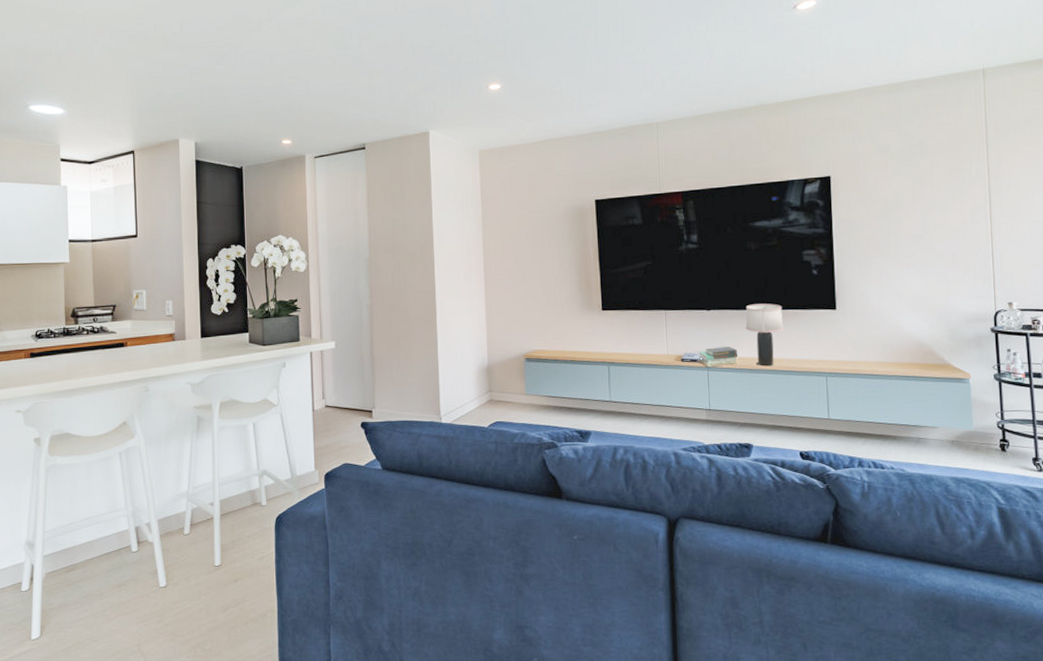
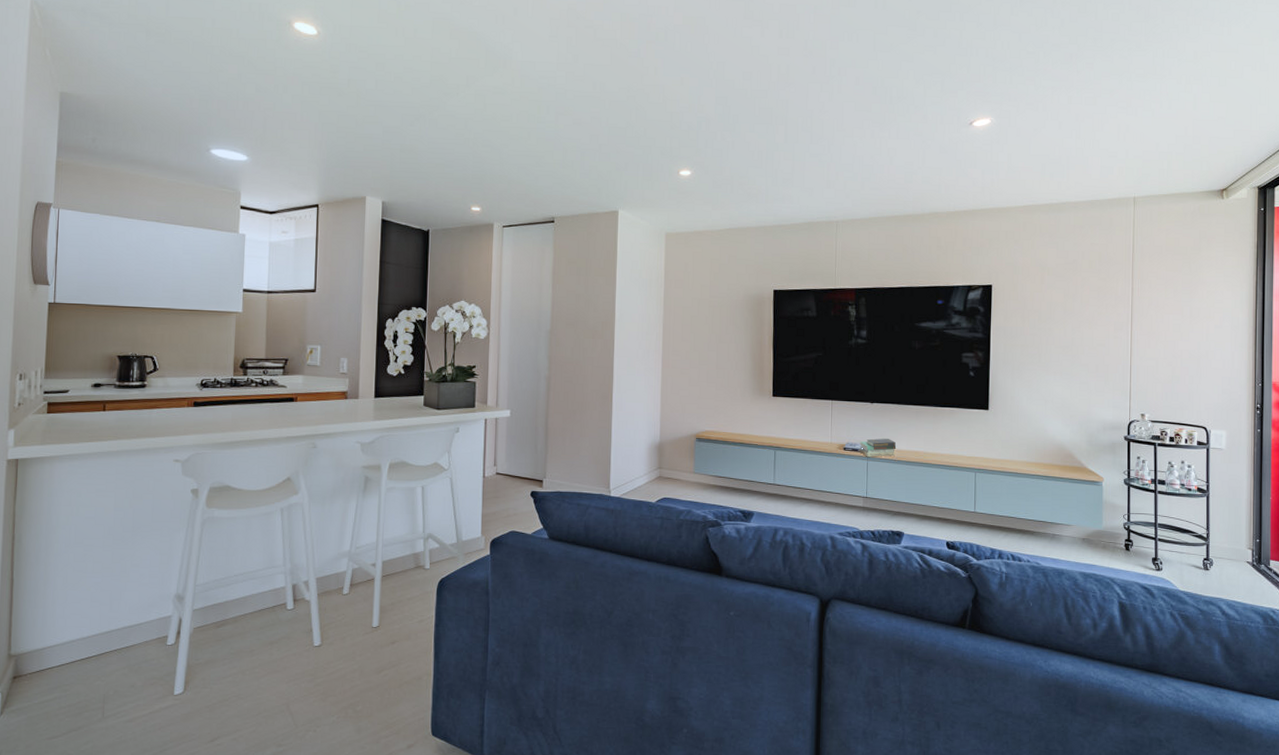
table lamp: present [745,303,784,367] -> none [905,400,940,460]

